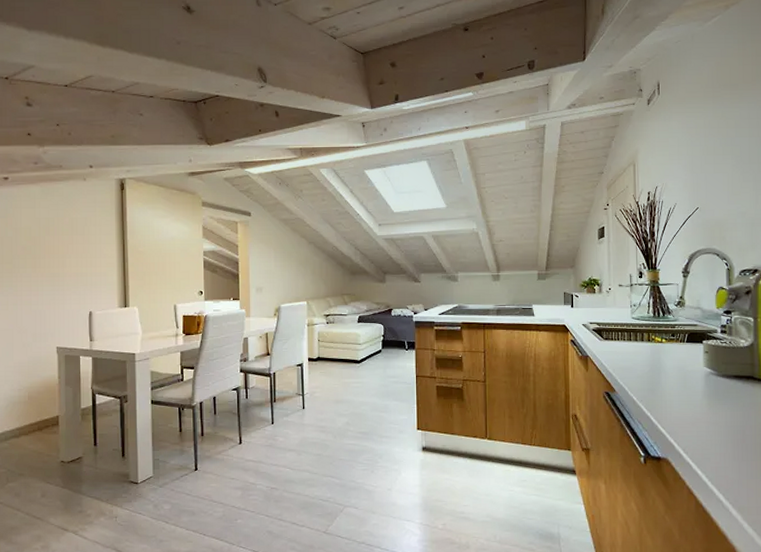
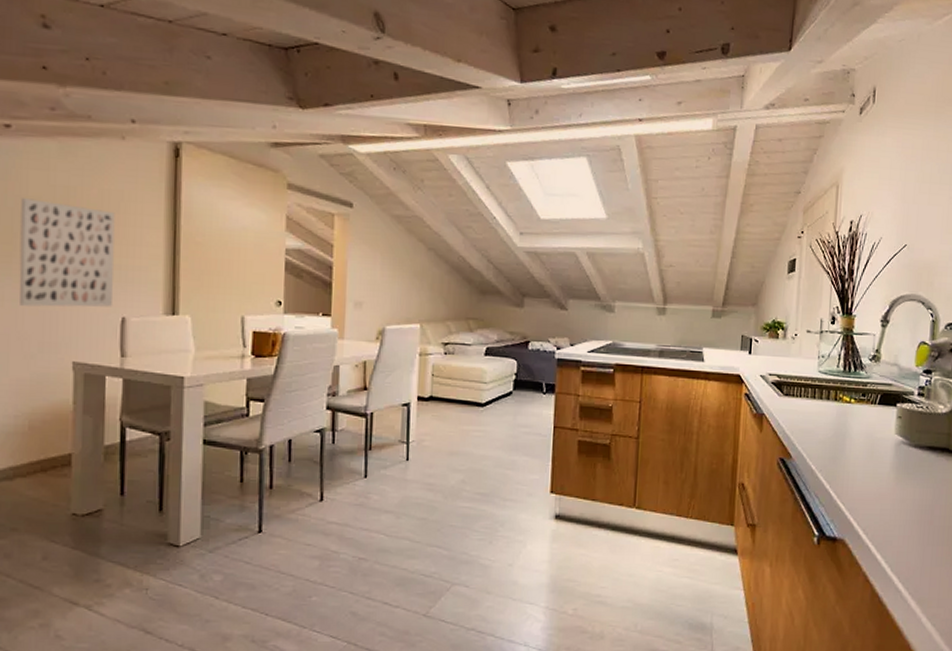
wall art: none [17,229,83,308] -> present [18,198,115,307]

